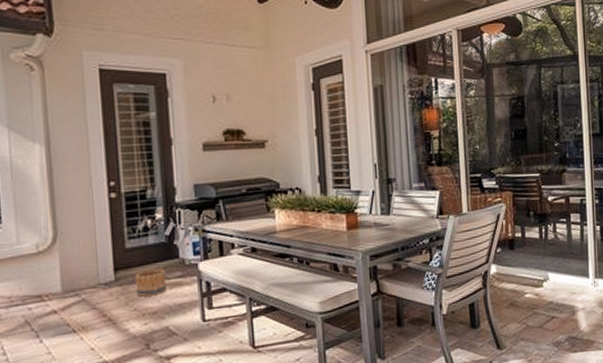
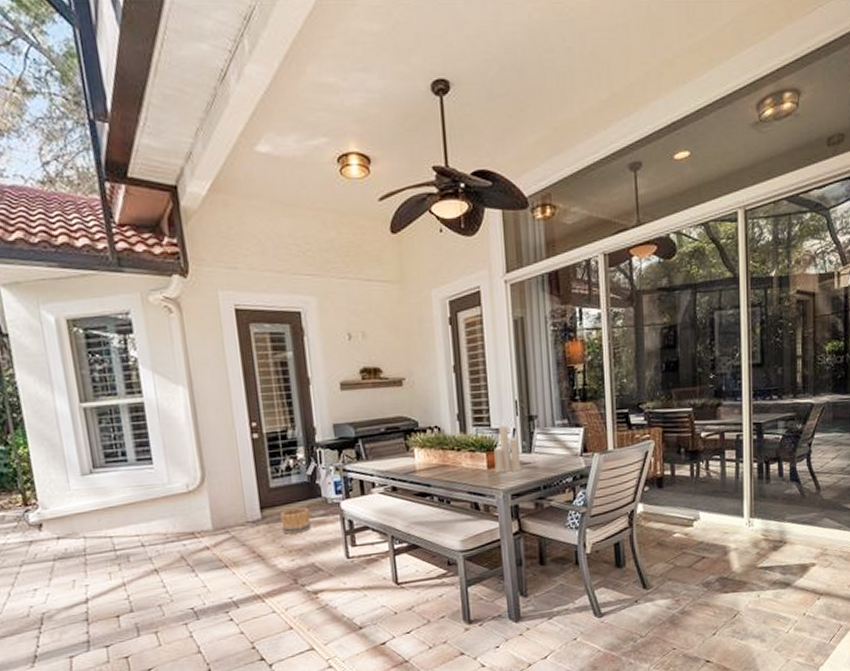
candle: none [353,182,380,234] -> present [494,419,521,473]

